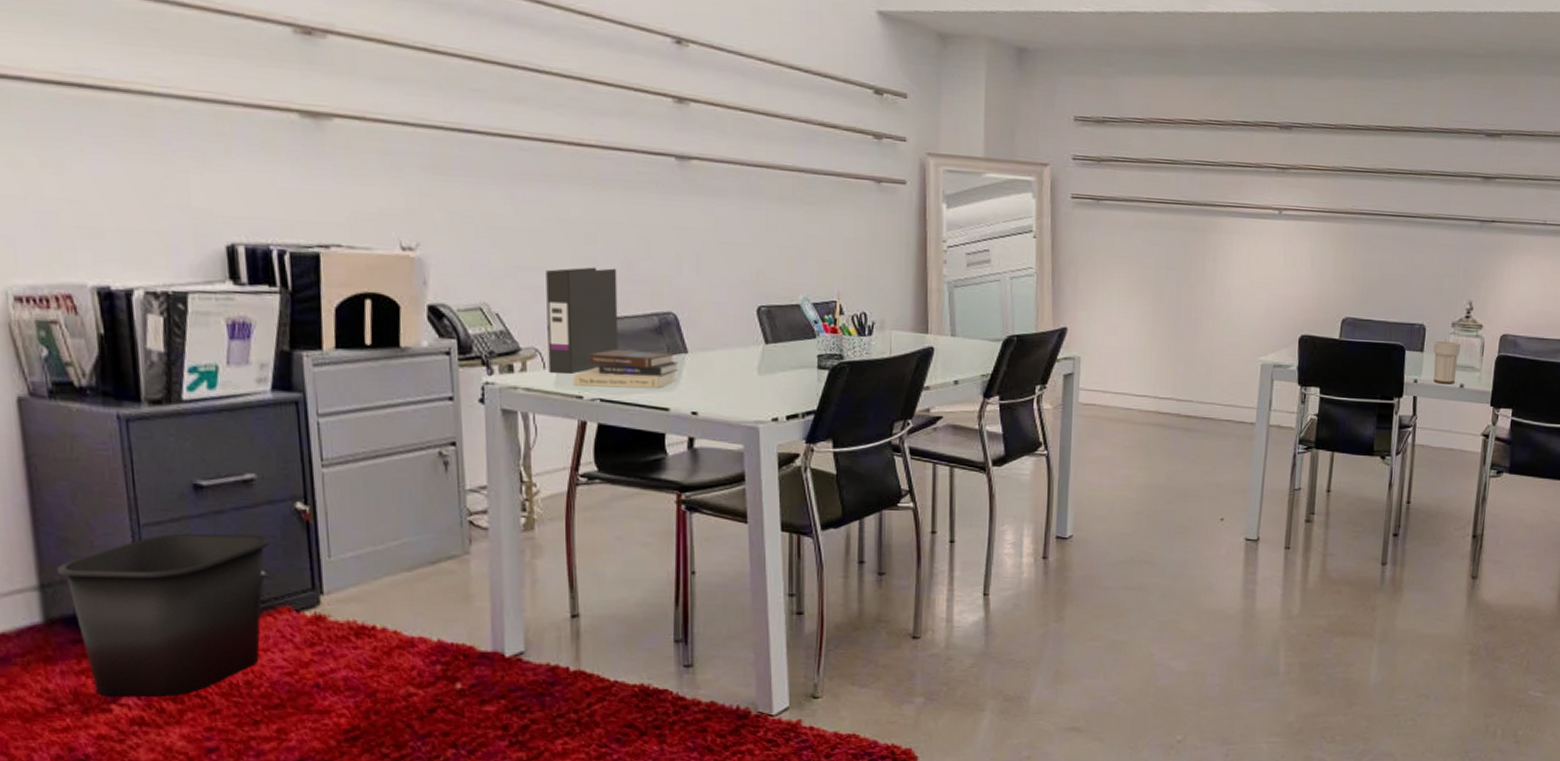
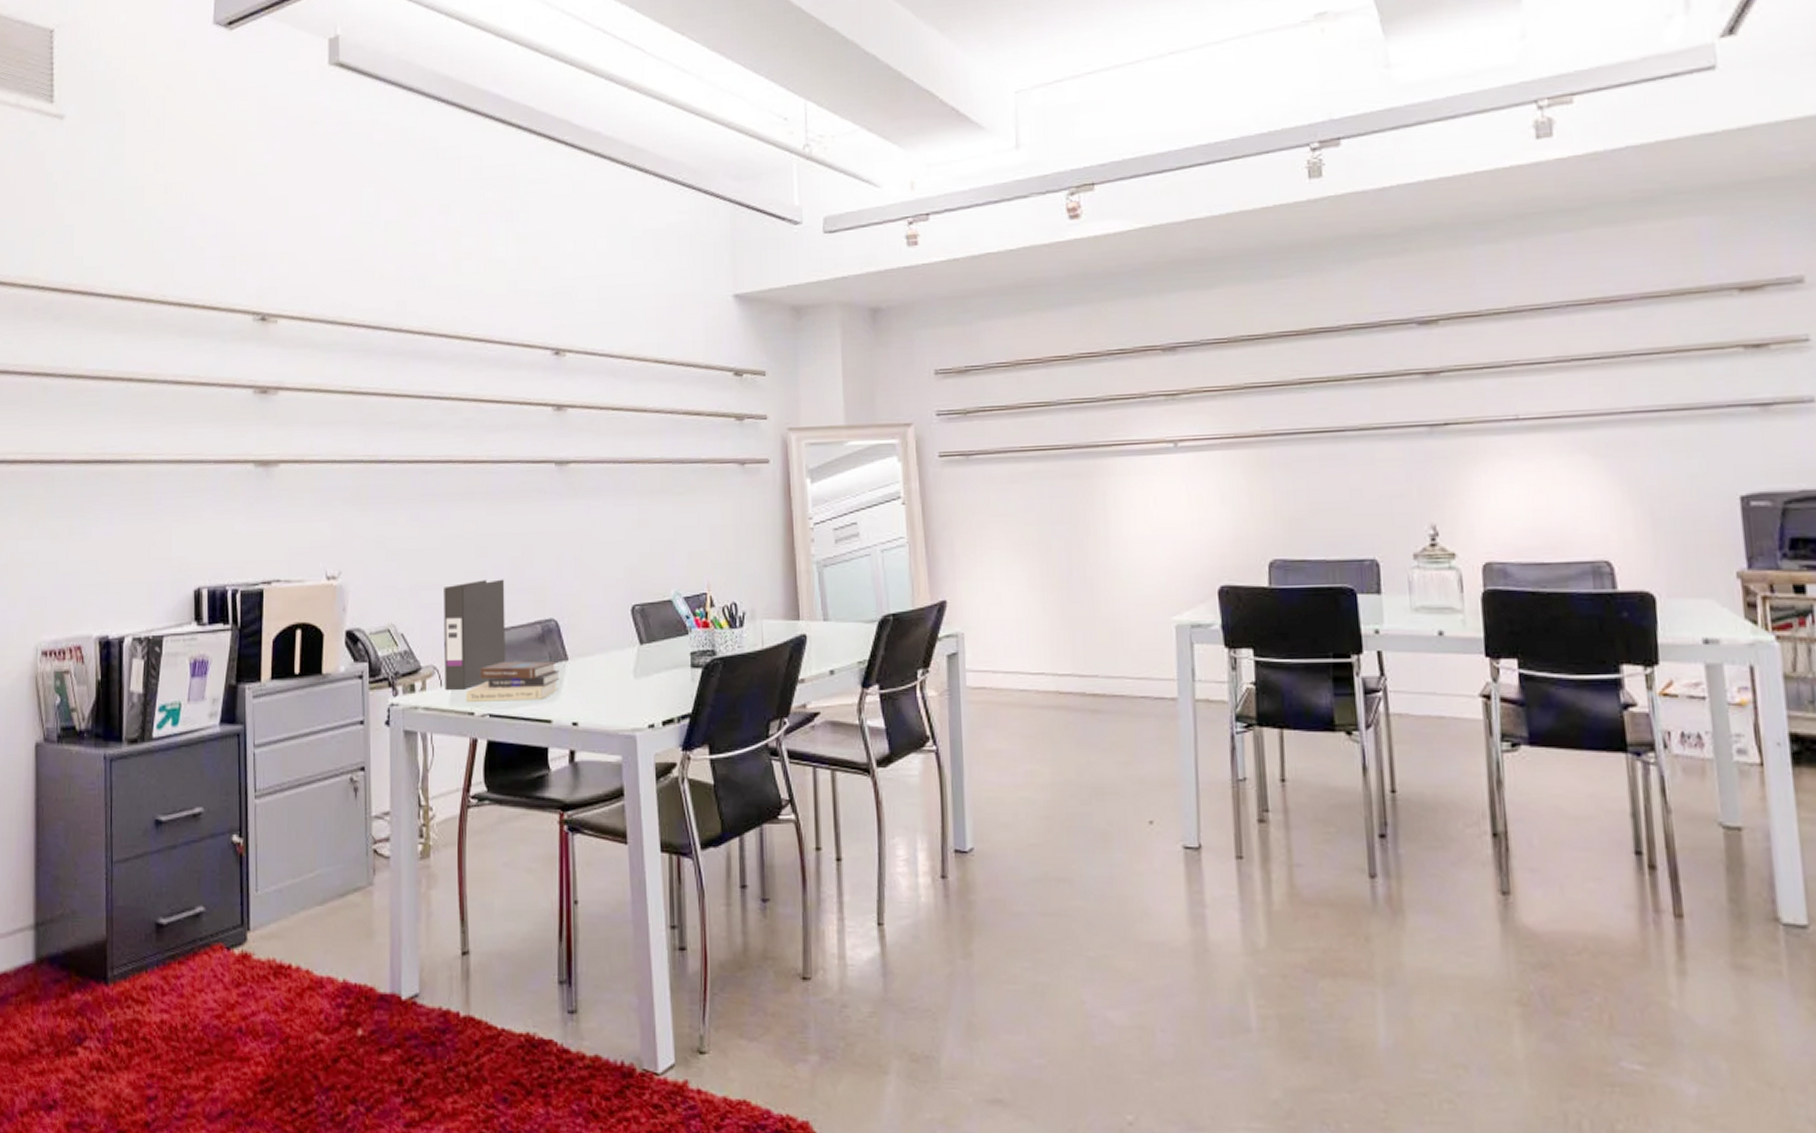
waste bin: present [57,533,269,696] -> none [49,869,210,1039]
cup: present [1433,340,1461,384] -> none [1393,577,1431,633]

